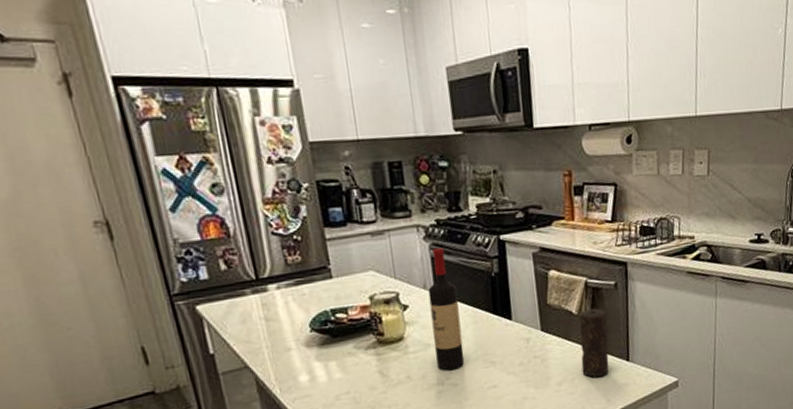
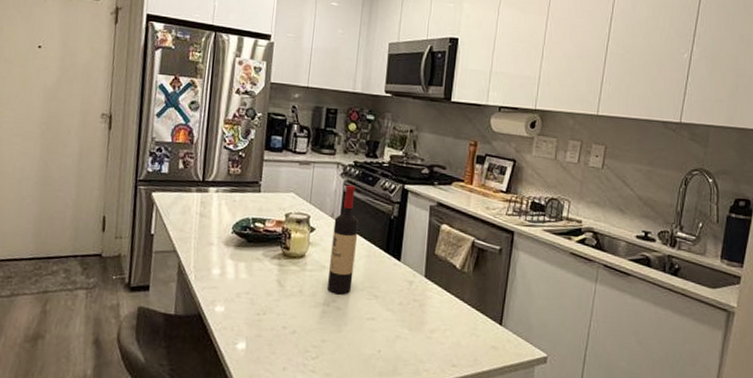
candle: present [579,308,609,378] -> none [455,267,488,334]

